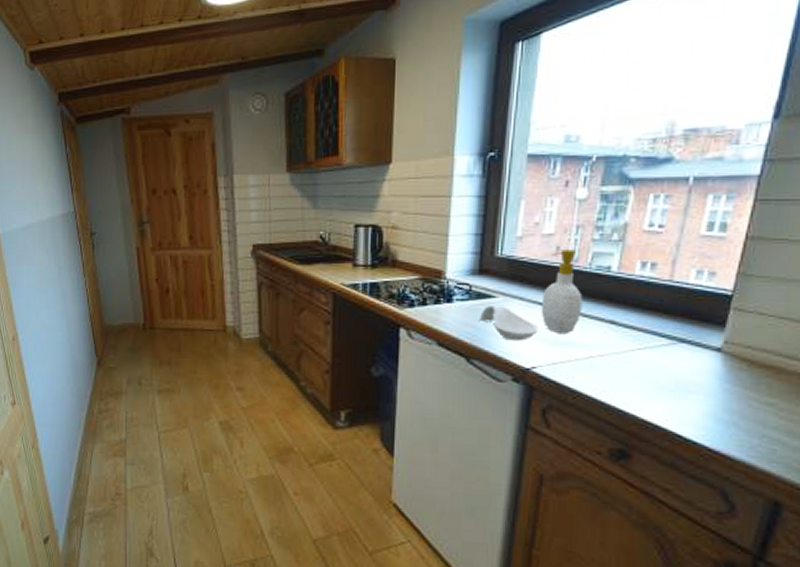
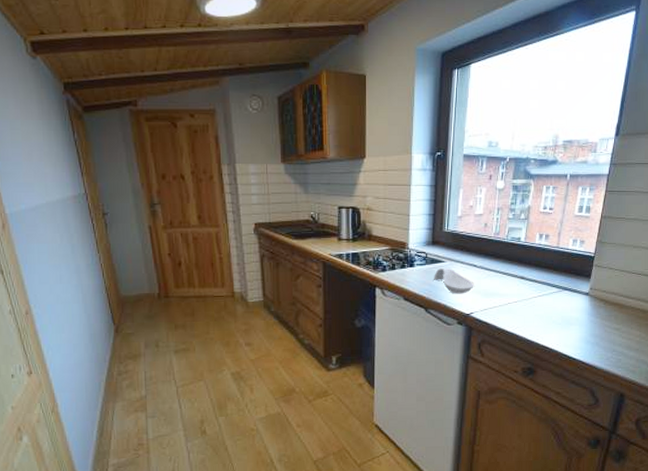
soap bottle: present [541,249,583,335] -> none [475,226,503,288]

